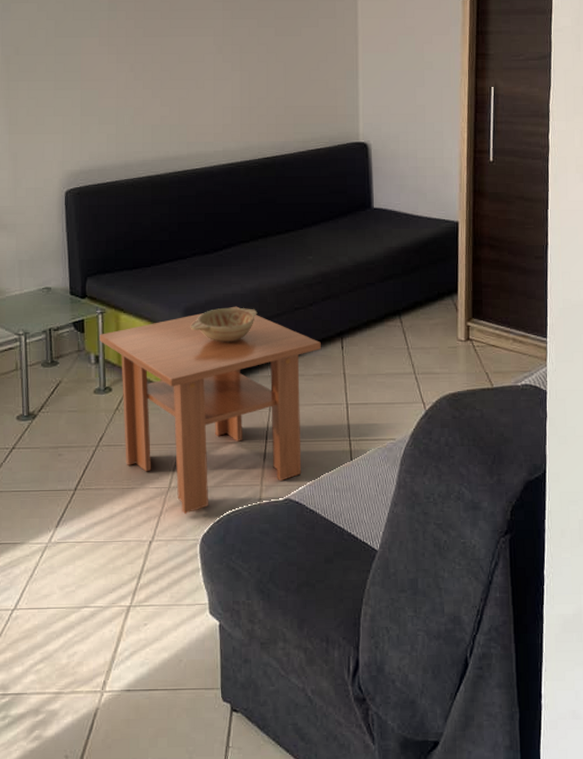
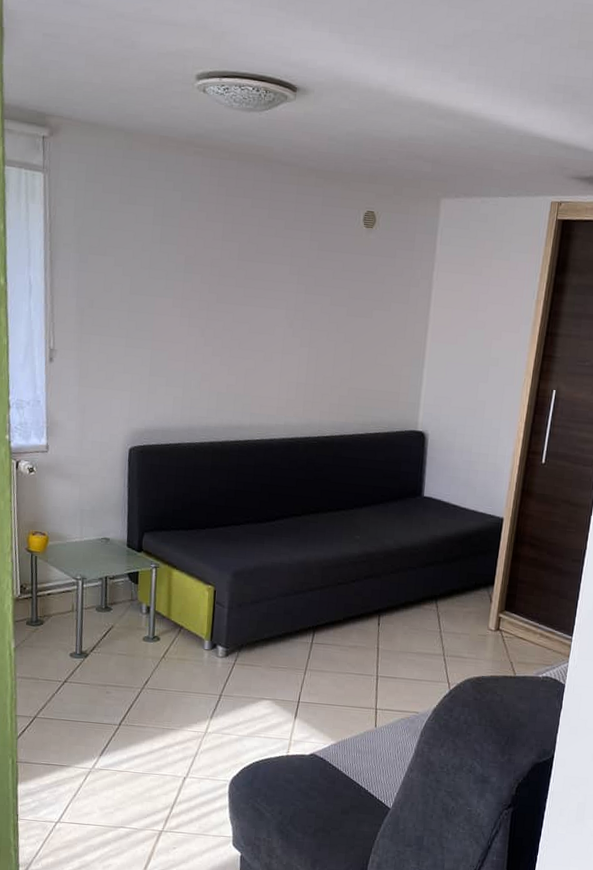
coffee table: present [99,306,321,514] -> none [152,574,359,757]
decorative bowl: present [191,307,258,343] -> none [238,575,303,608]

